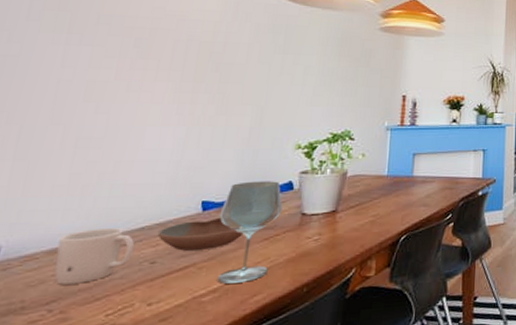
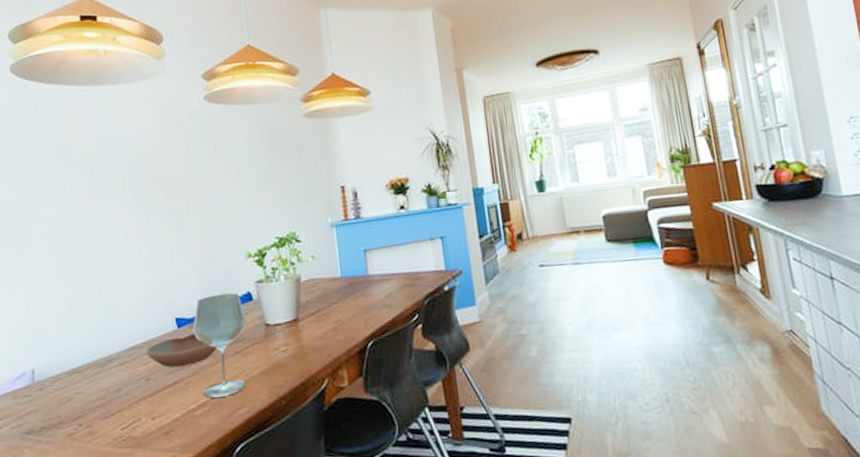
mug: present [53,228,135,285] -> none [73,348,131,402]

